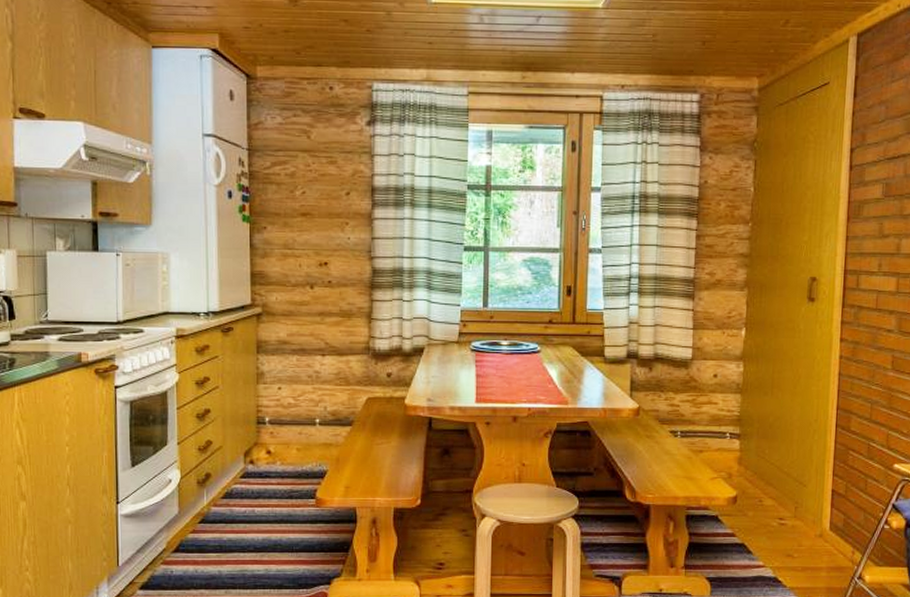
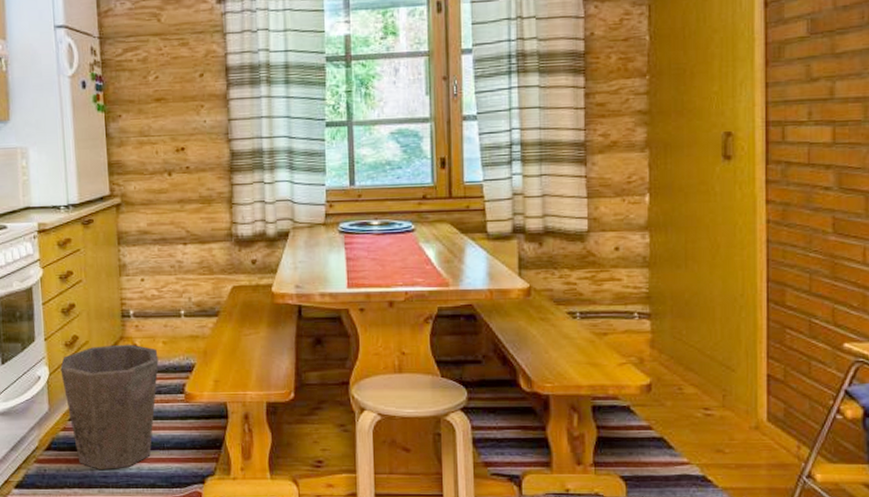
waste bin: none [192,450,292,571] -> present [60,344,159,469]

